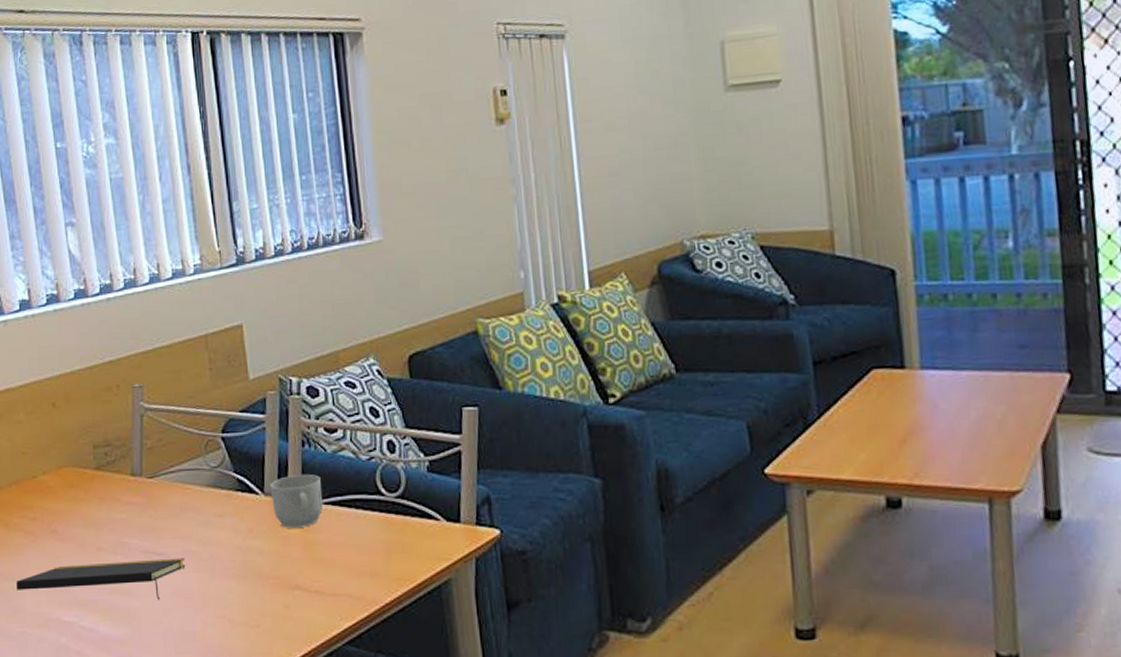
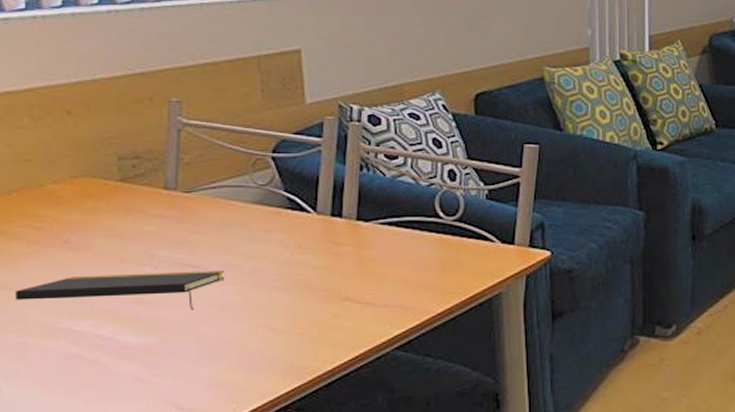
mug: present [270,473,323,528] -> none [323,195,379,245]

